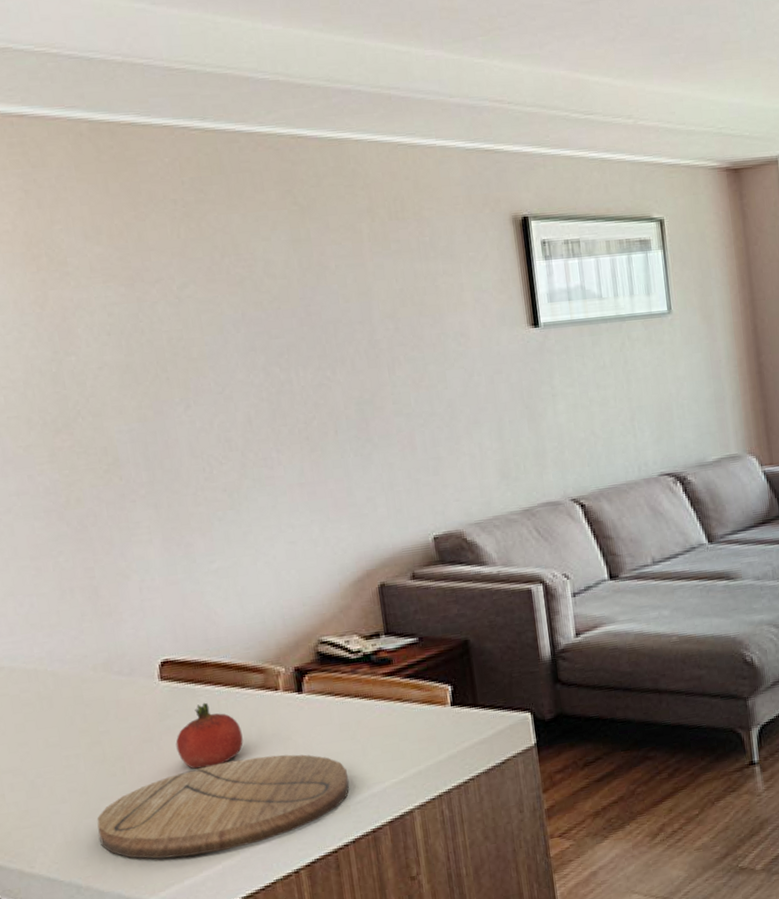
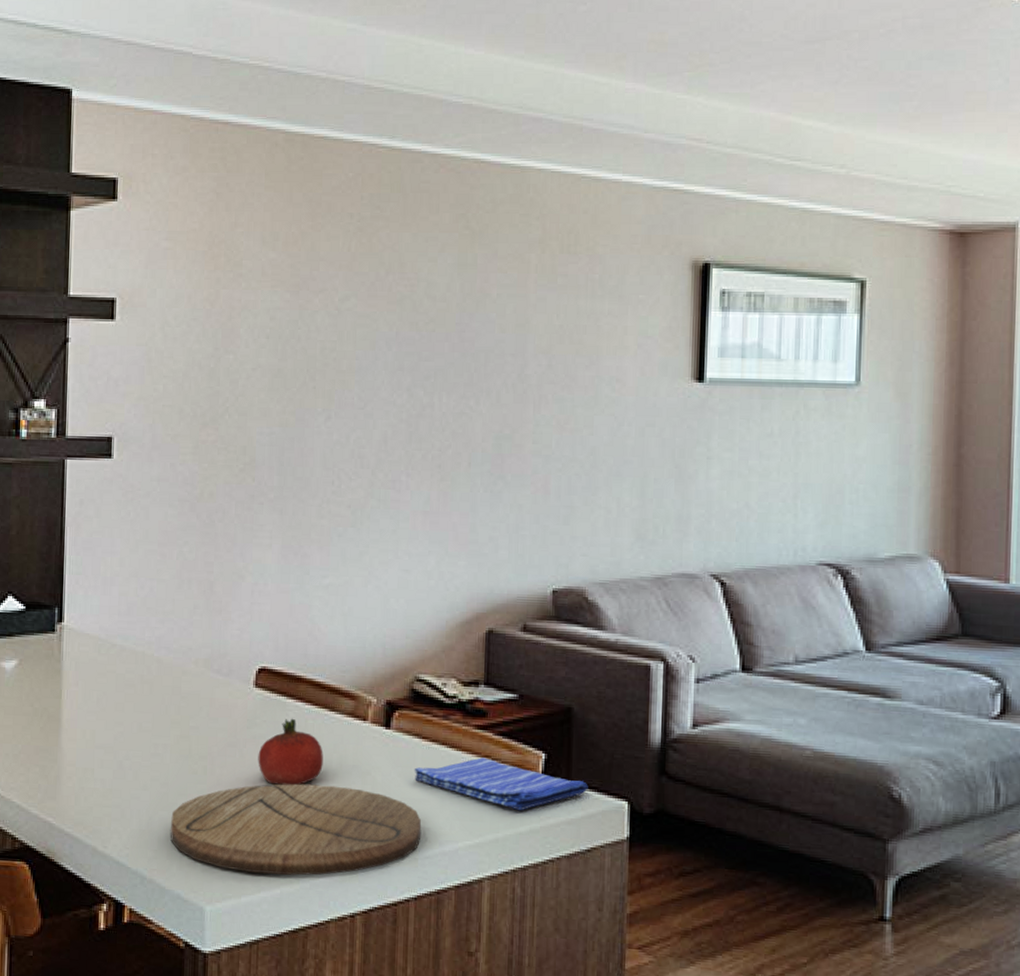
dish towel: none [332,701,494,742] -> present [414,757,588,811]

